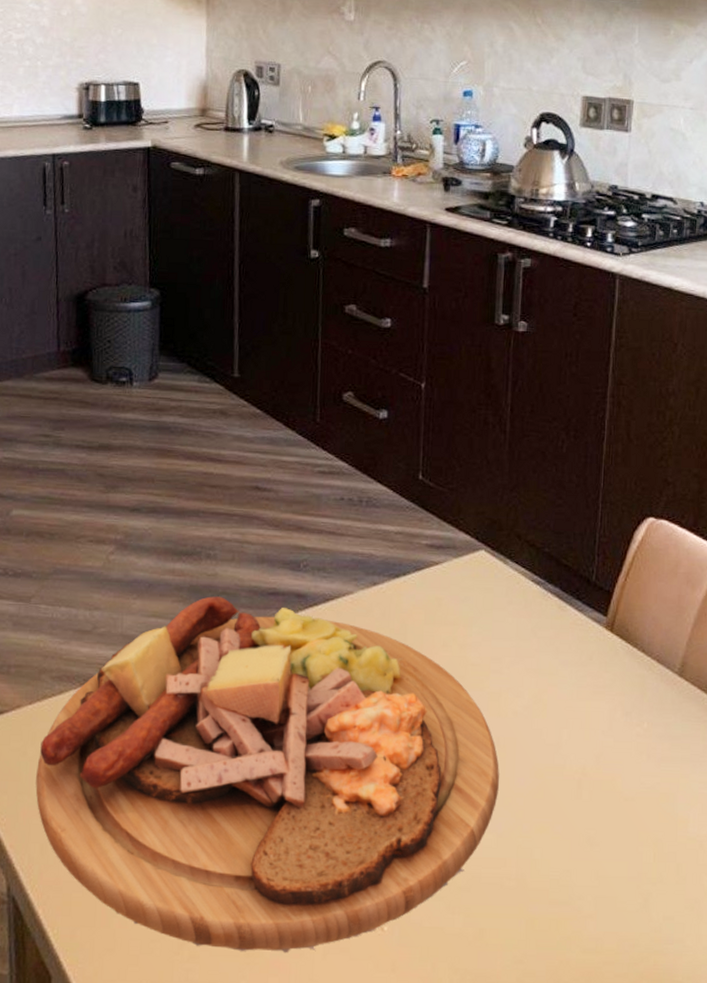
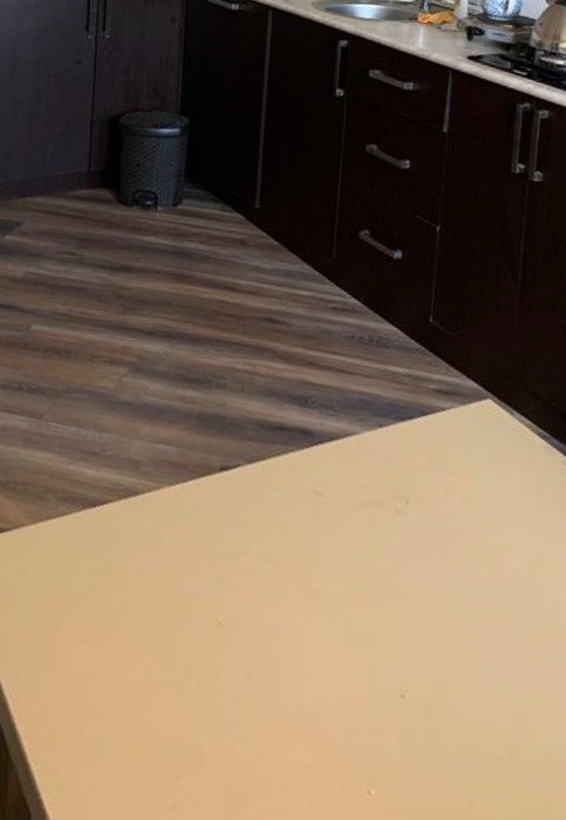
food platter: present [35,596,499,953] -> none [31,426,497,811]

